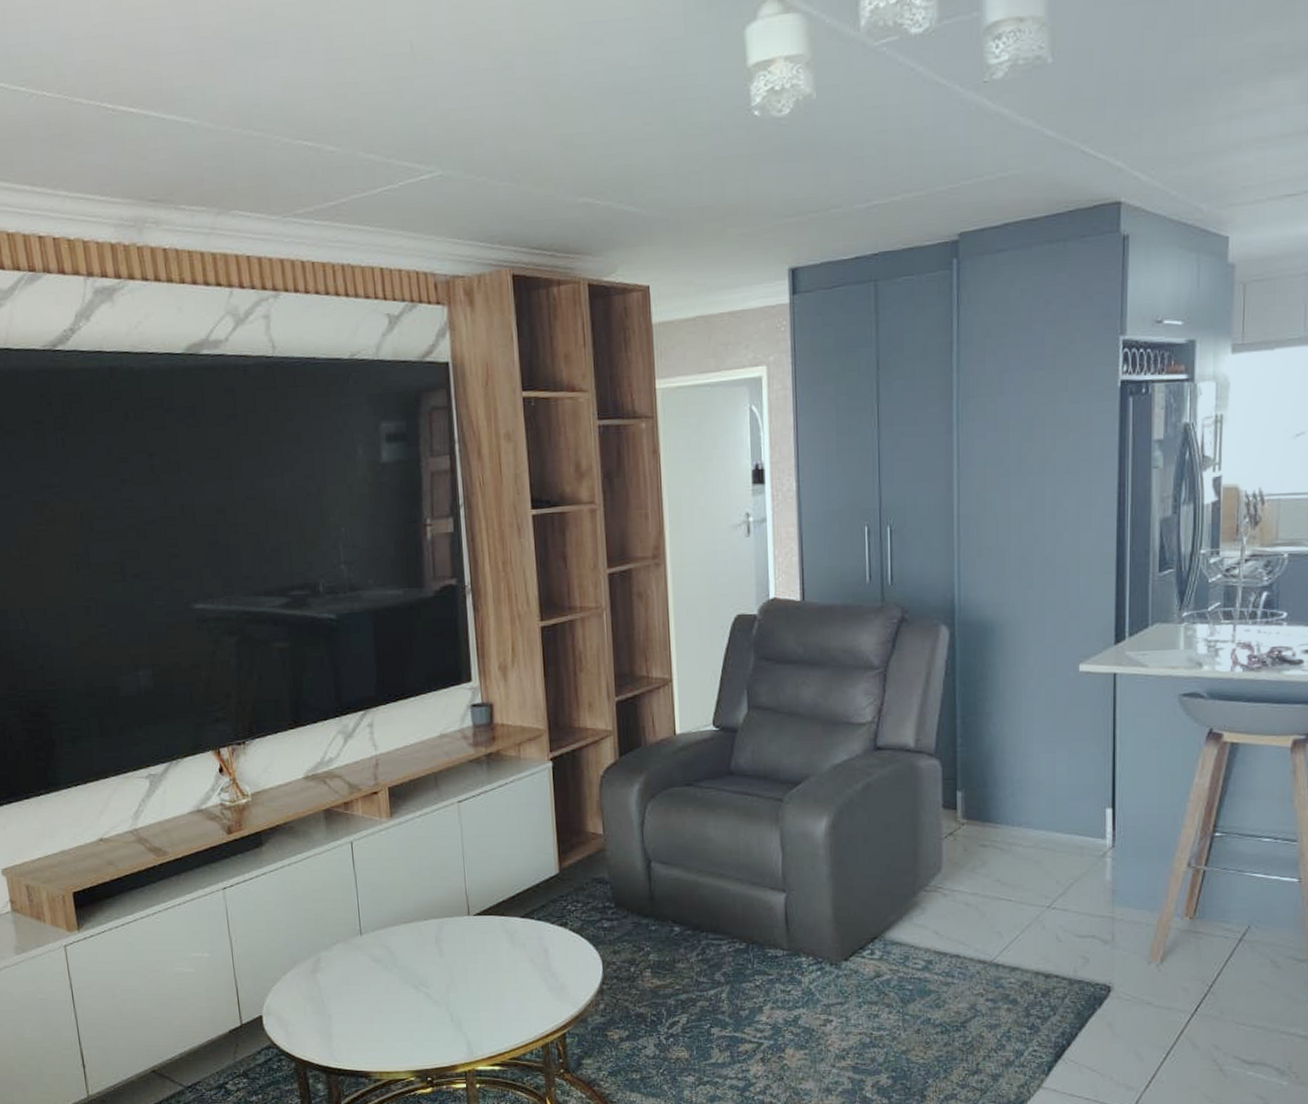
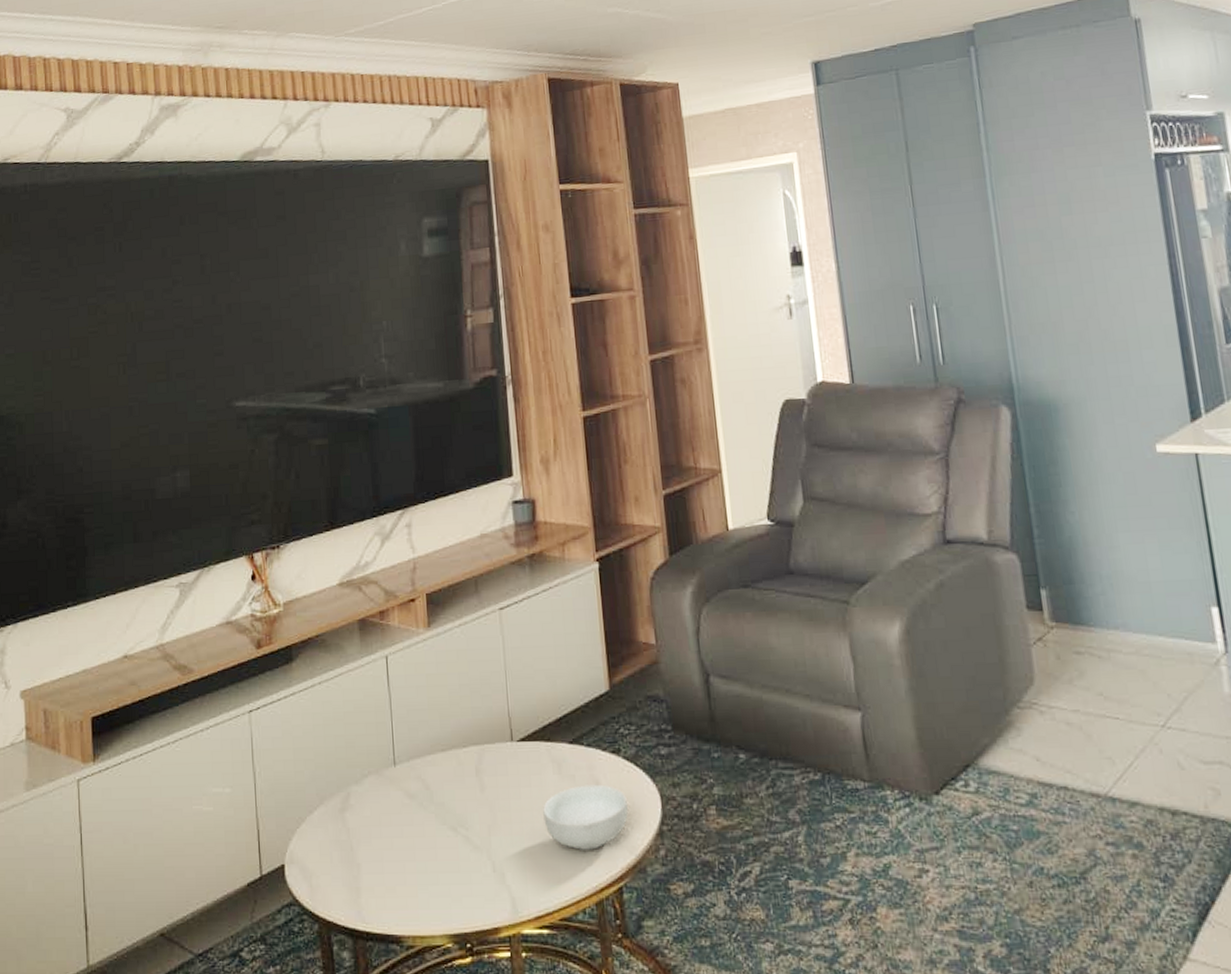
cereal bowl: none [496,951,573,1004] -> present [543,784,628,850]

